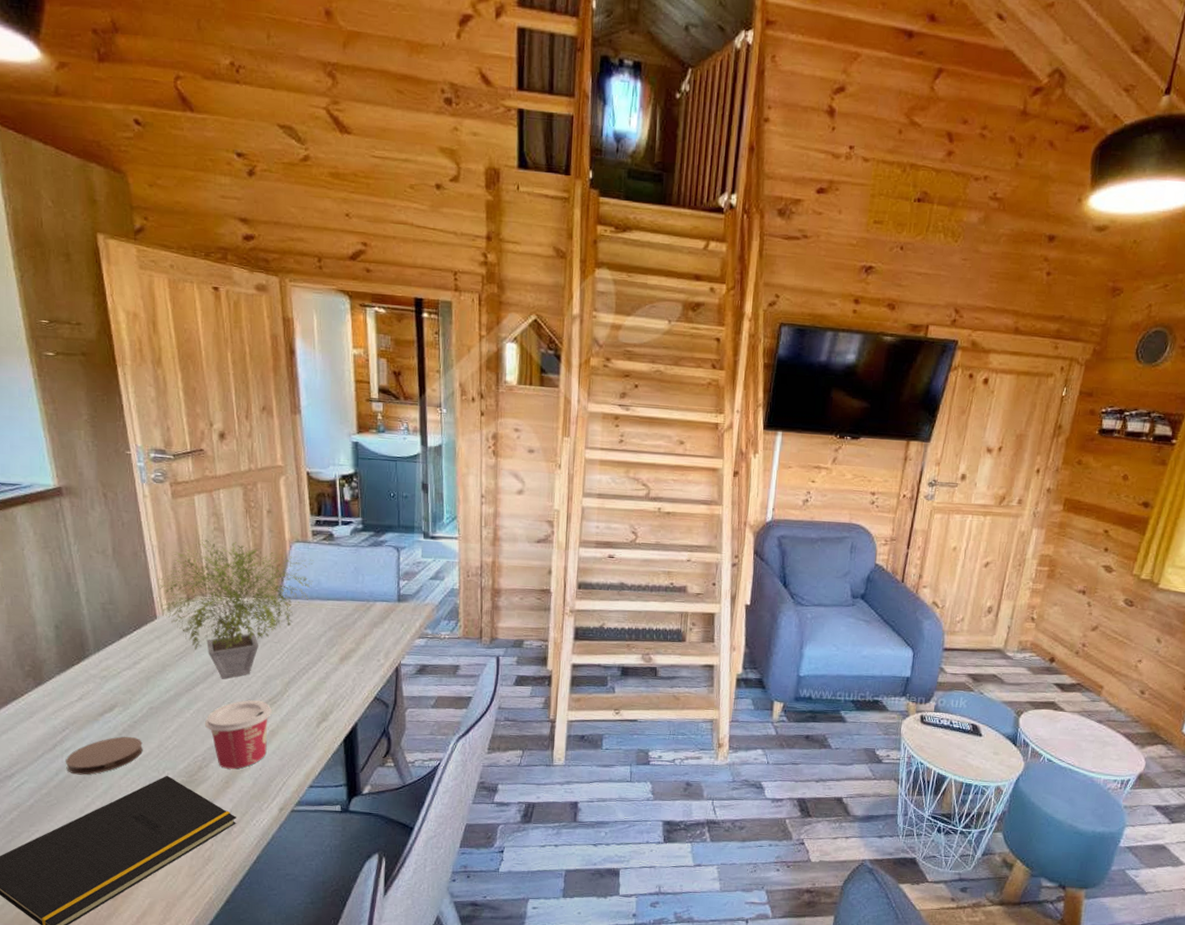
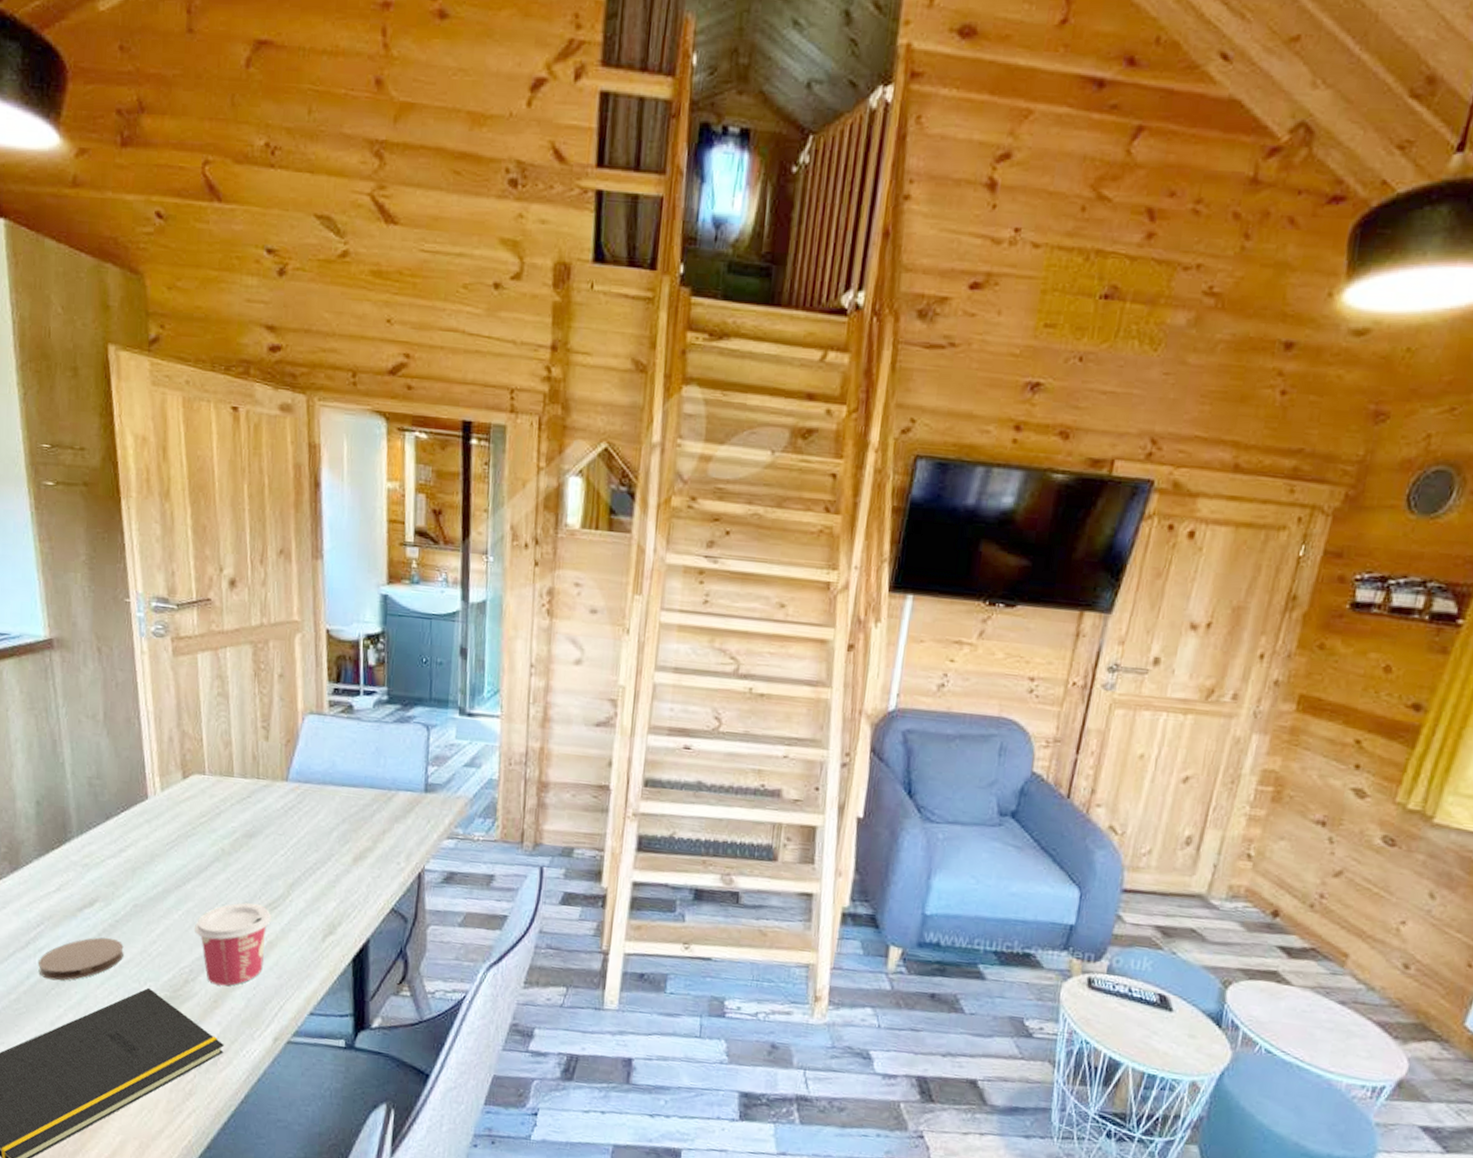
potted plant: present [158,539,314,679] -> none [151,706,329,876]

